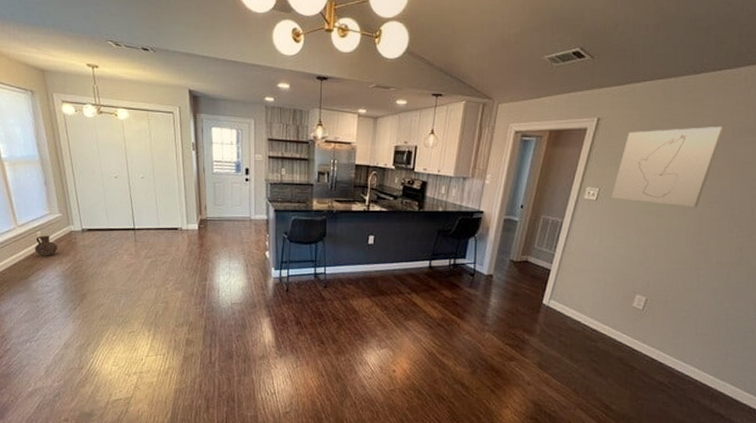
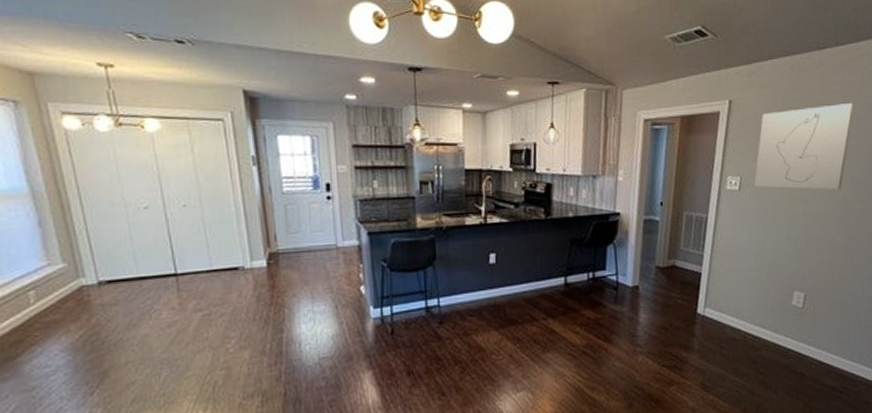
ceramic jug: present [34,235,58,256] -> none [25,295,62,325]

